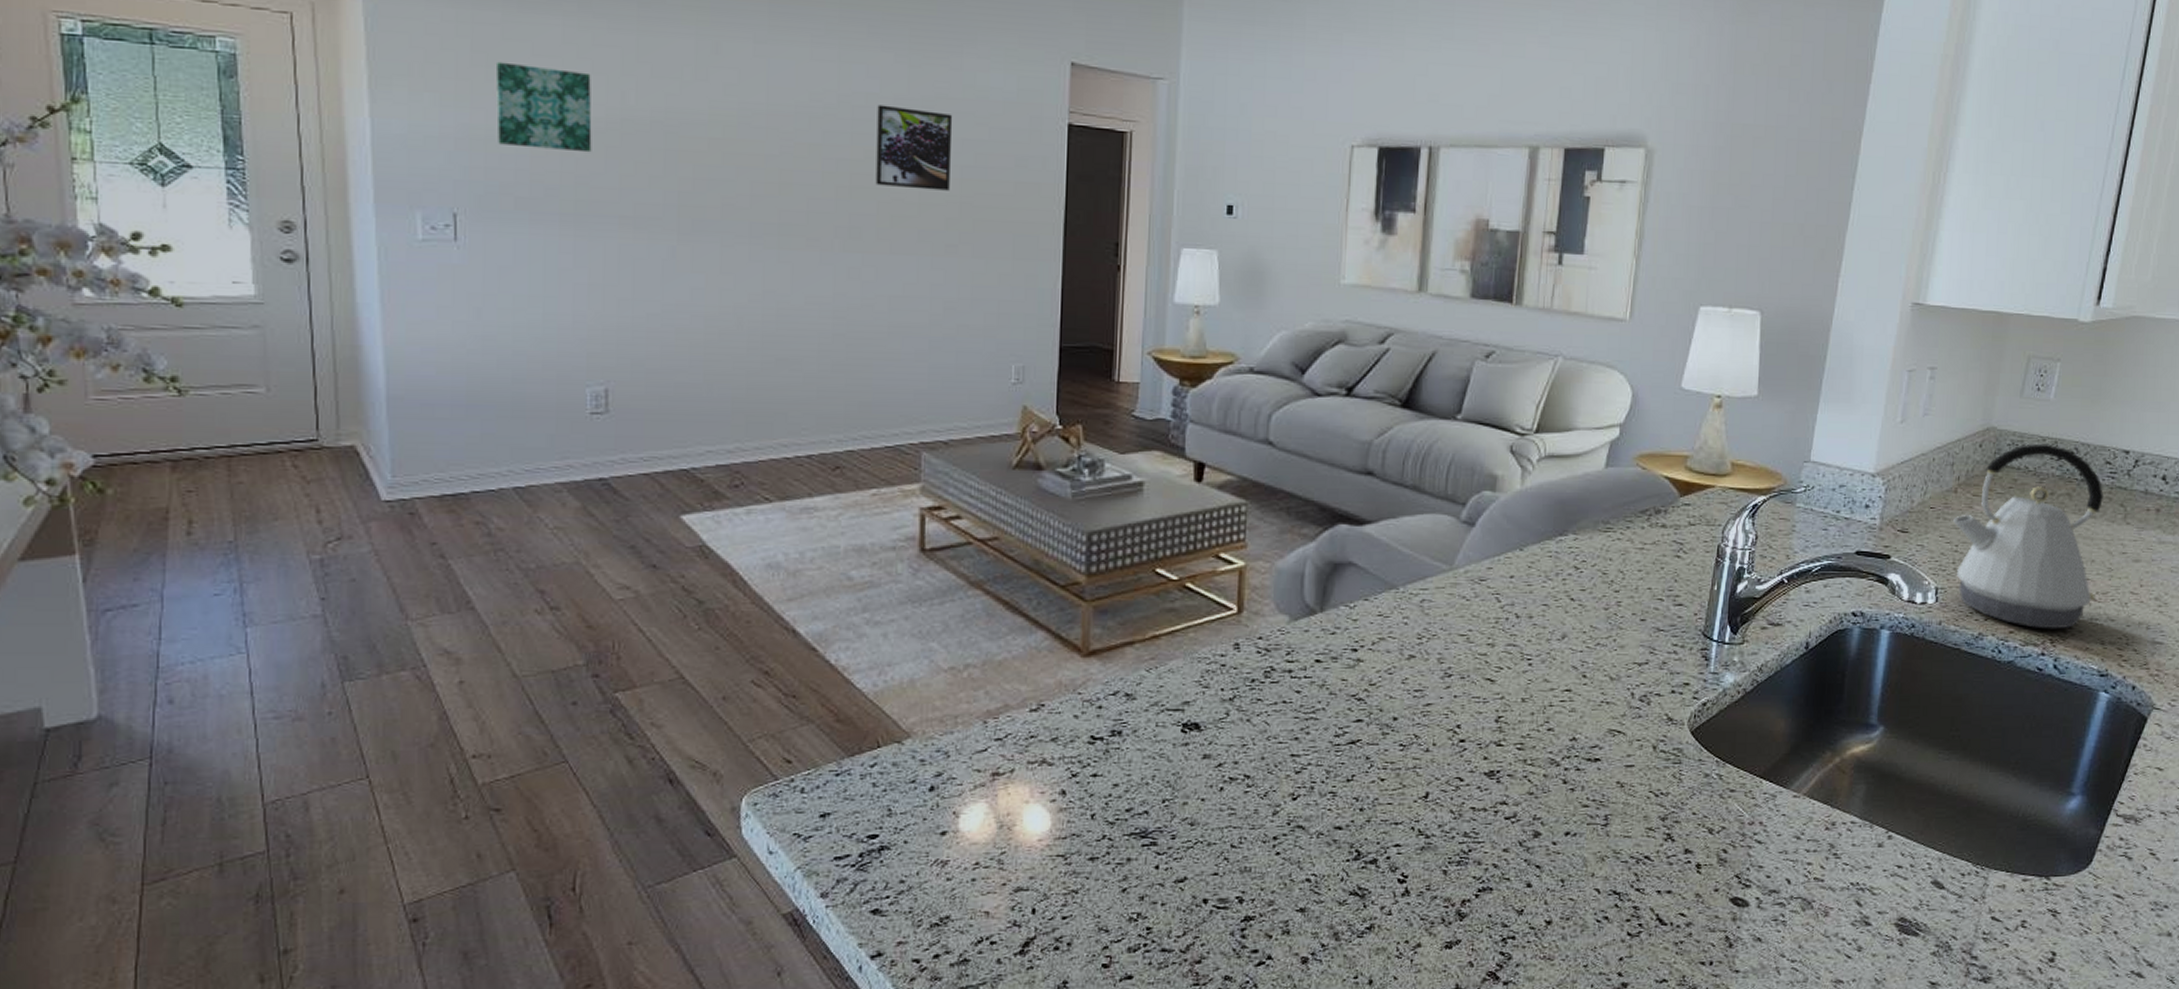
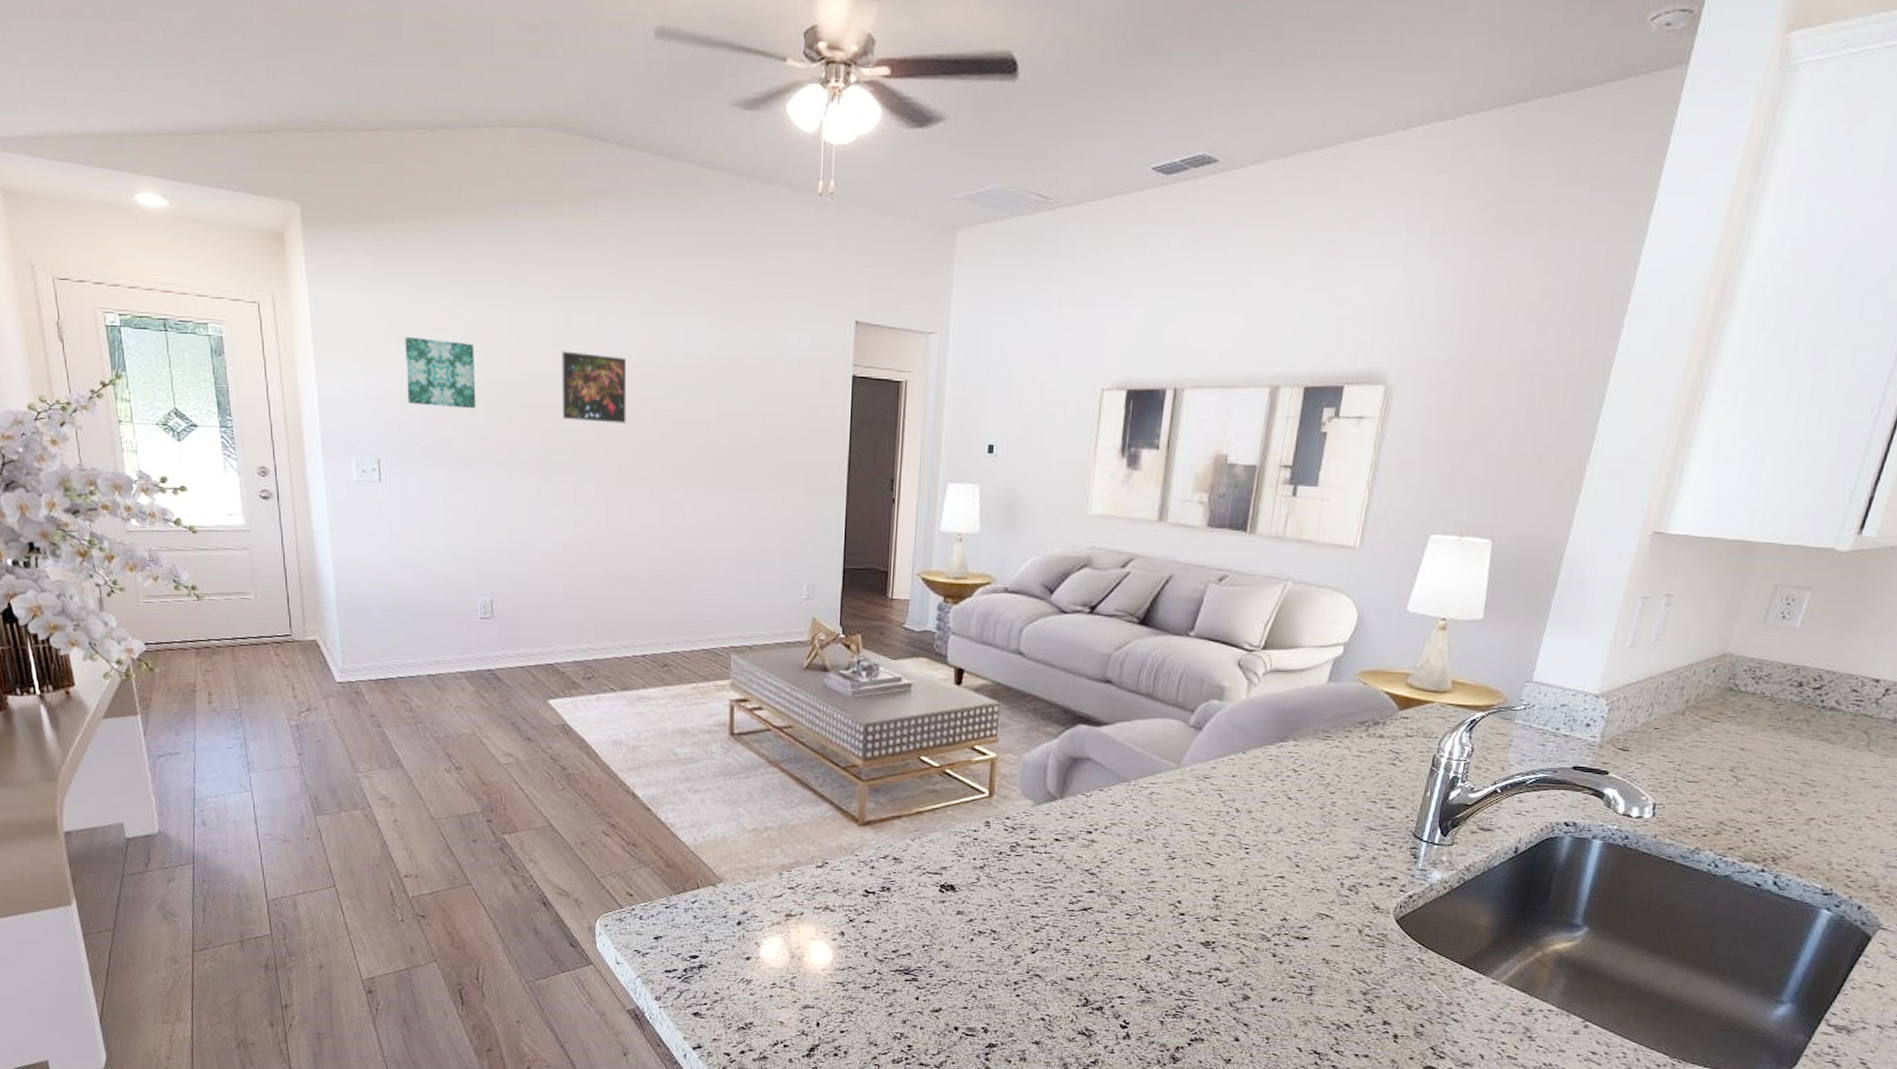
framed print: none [706,85,791,174] -> present [562,351,627,424]
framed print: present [875,104,953,191] -> none [694,363,757,436]
kettle: present [1952,443,2104,629] -> none [1677,670,1847,848]

